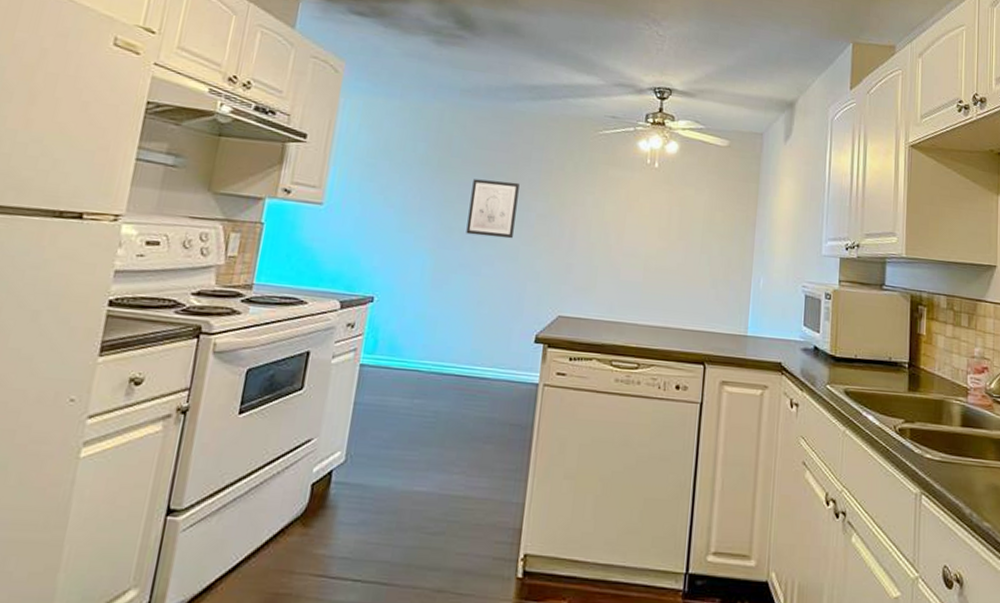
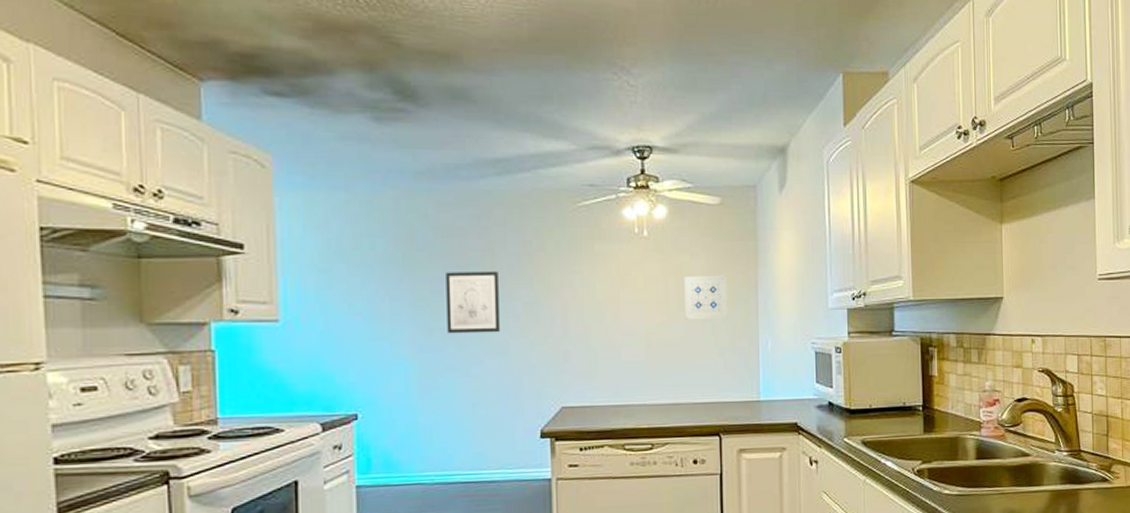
wall art: none [684,208,728,252] -> present [684,275,728,319]

